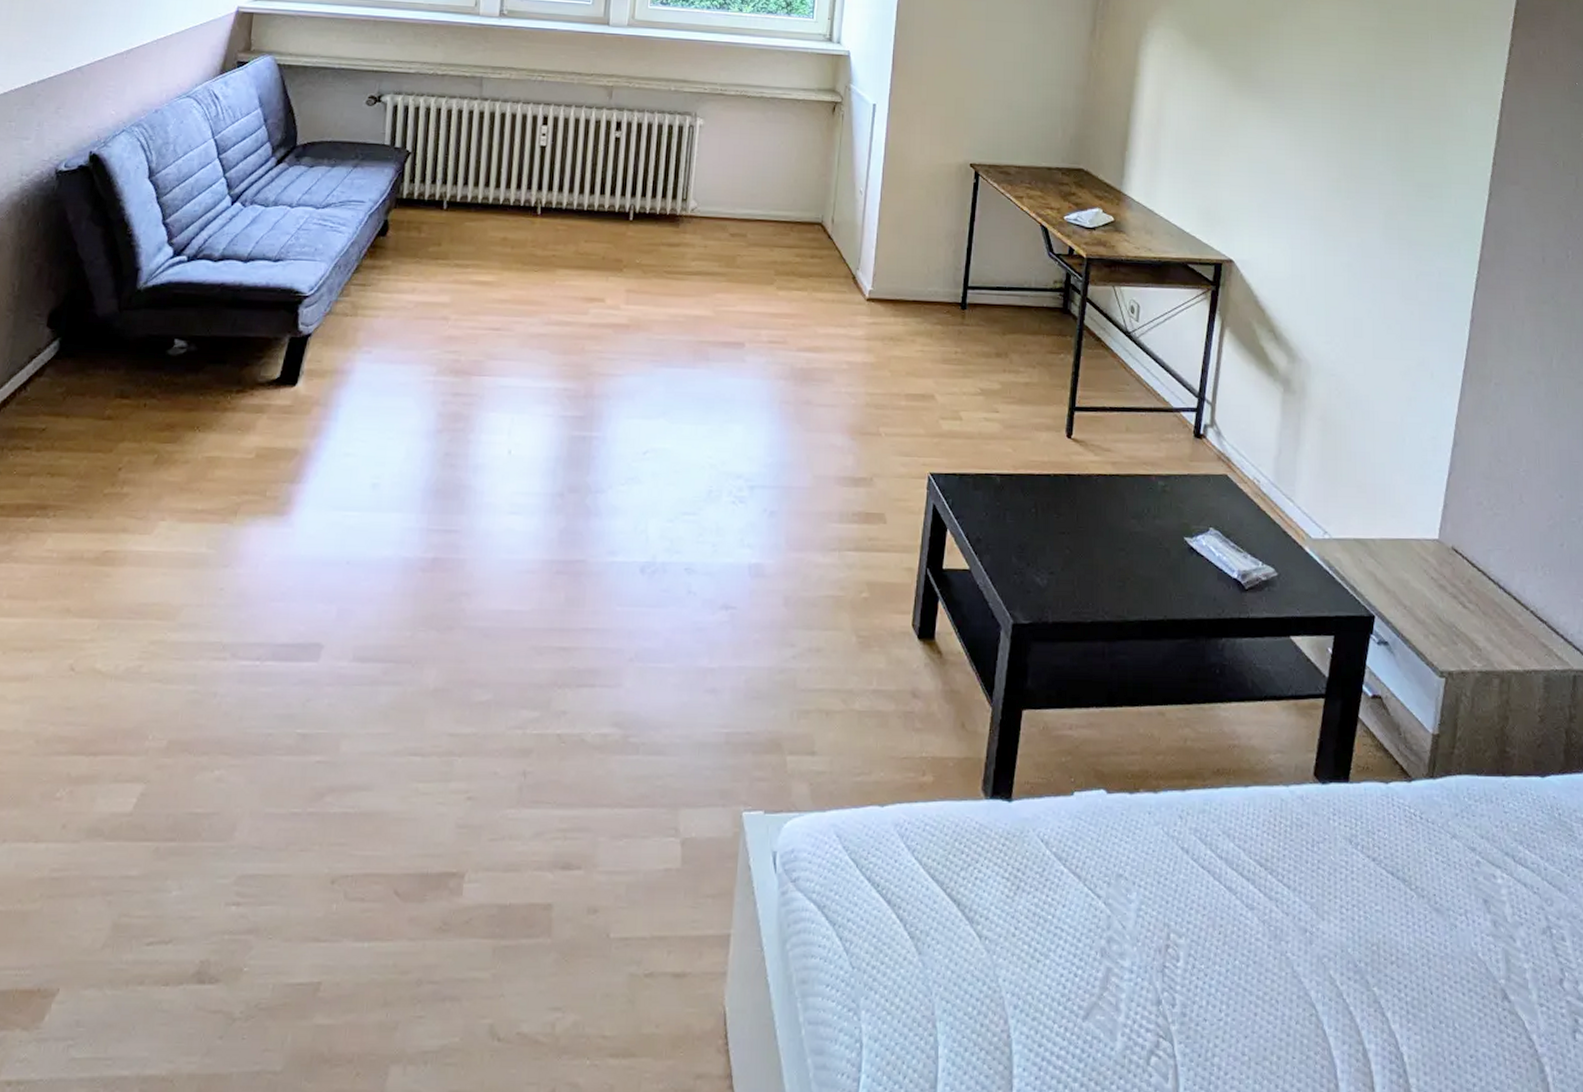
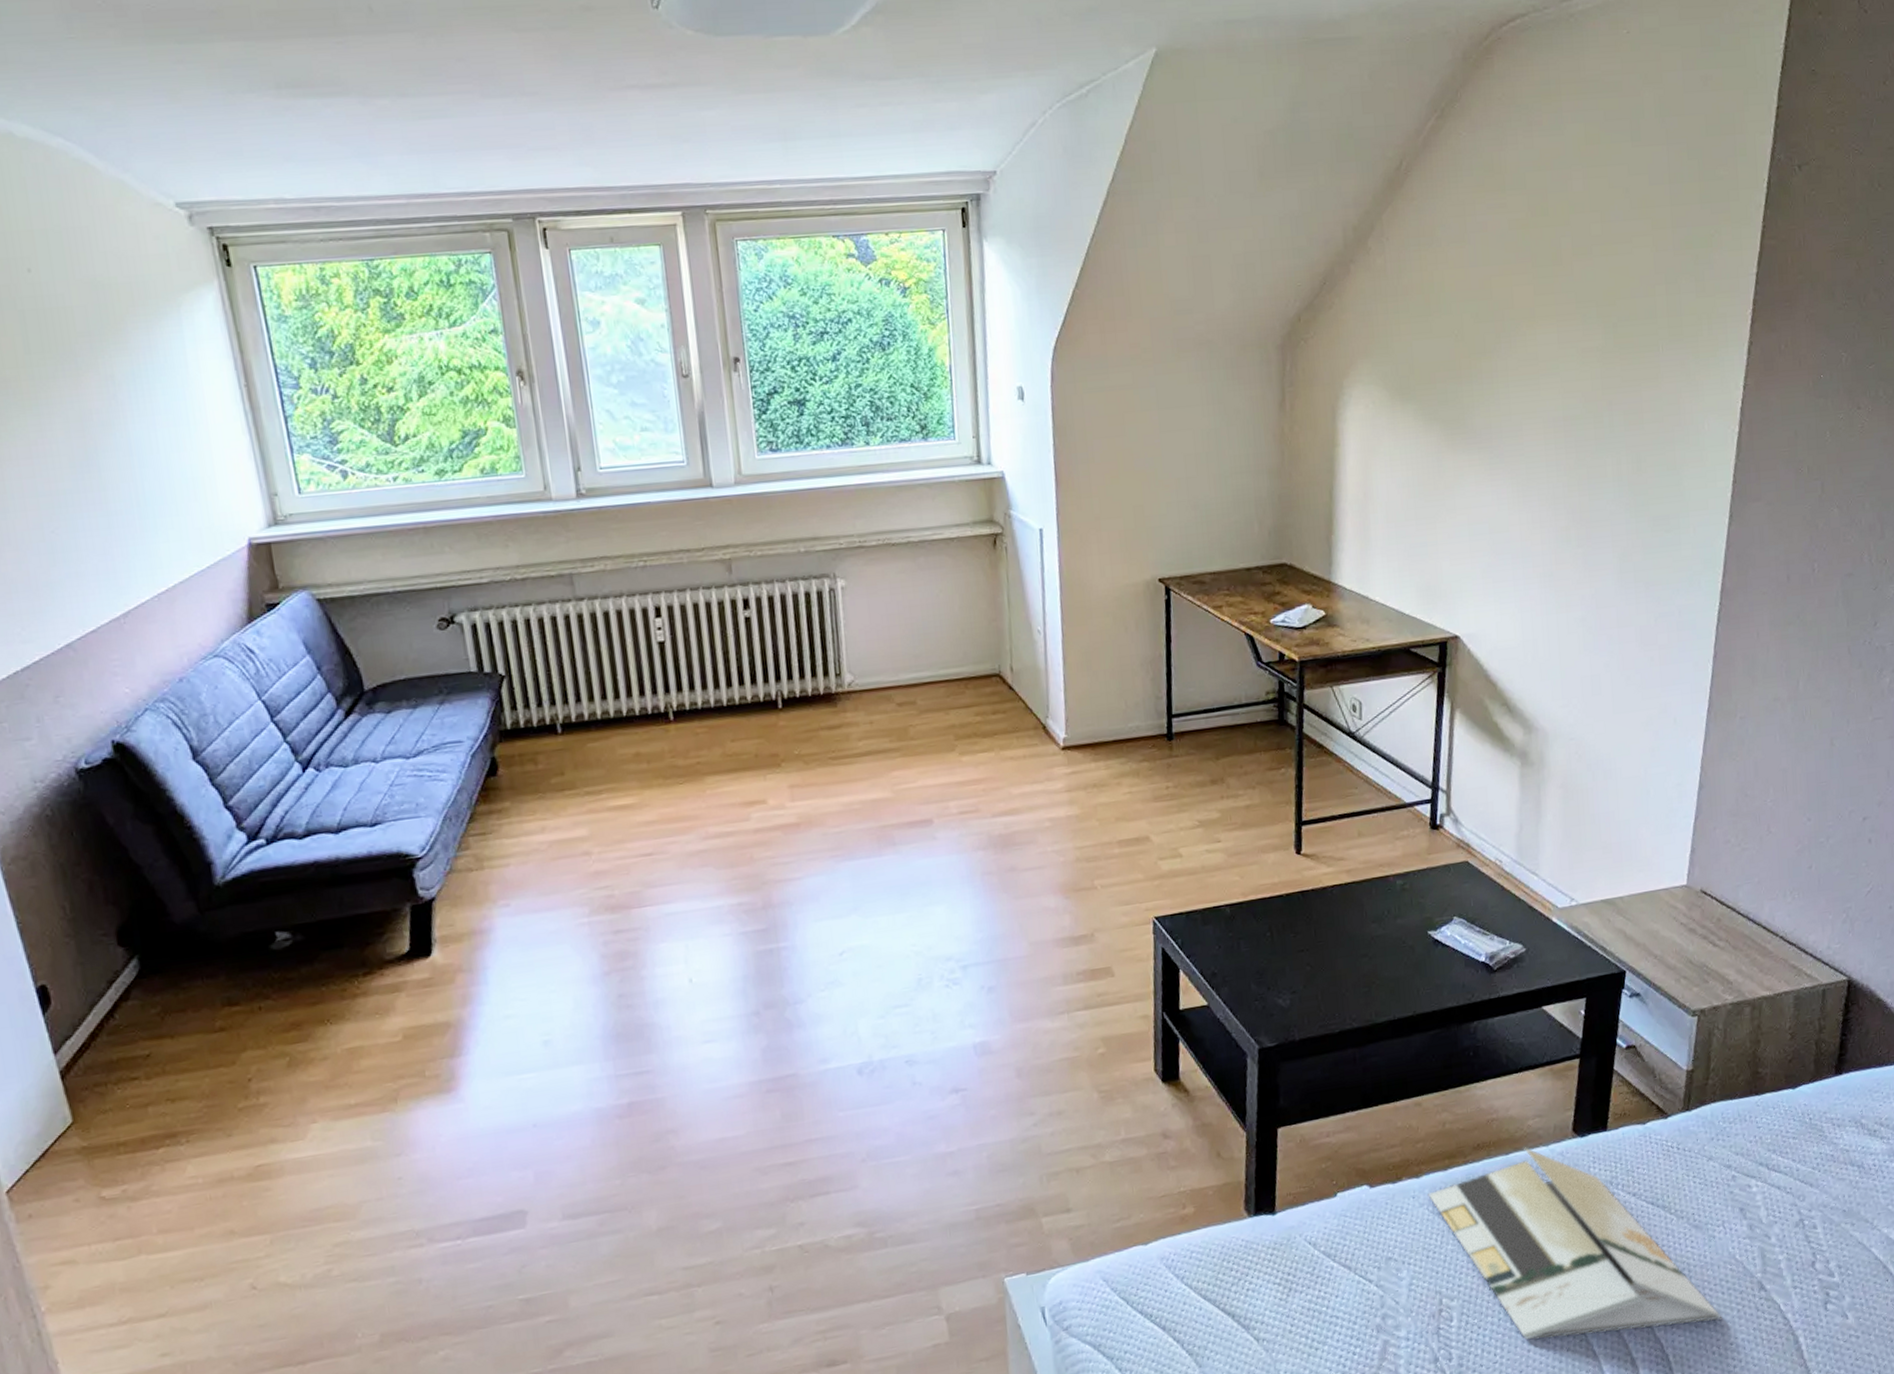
brochure: none [1164,783,1462,1025] -> present [1428,1147,1722,1341]

